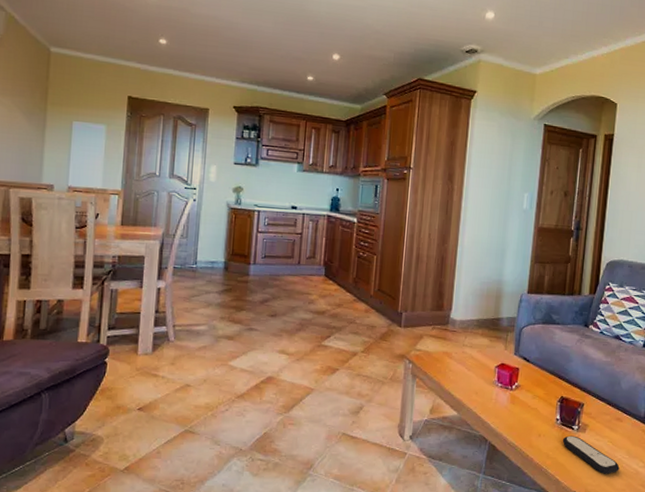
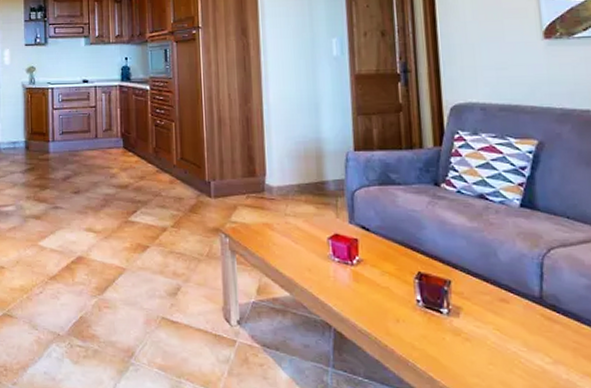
remote control: present [562,435,620,474] -> none [429,321,517,372]

